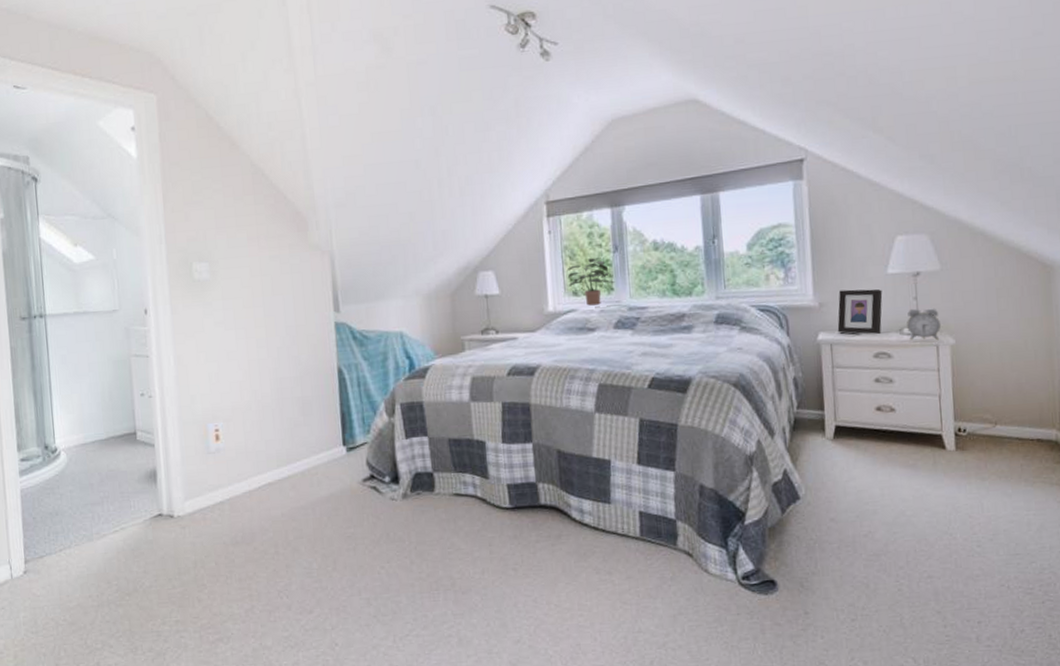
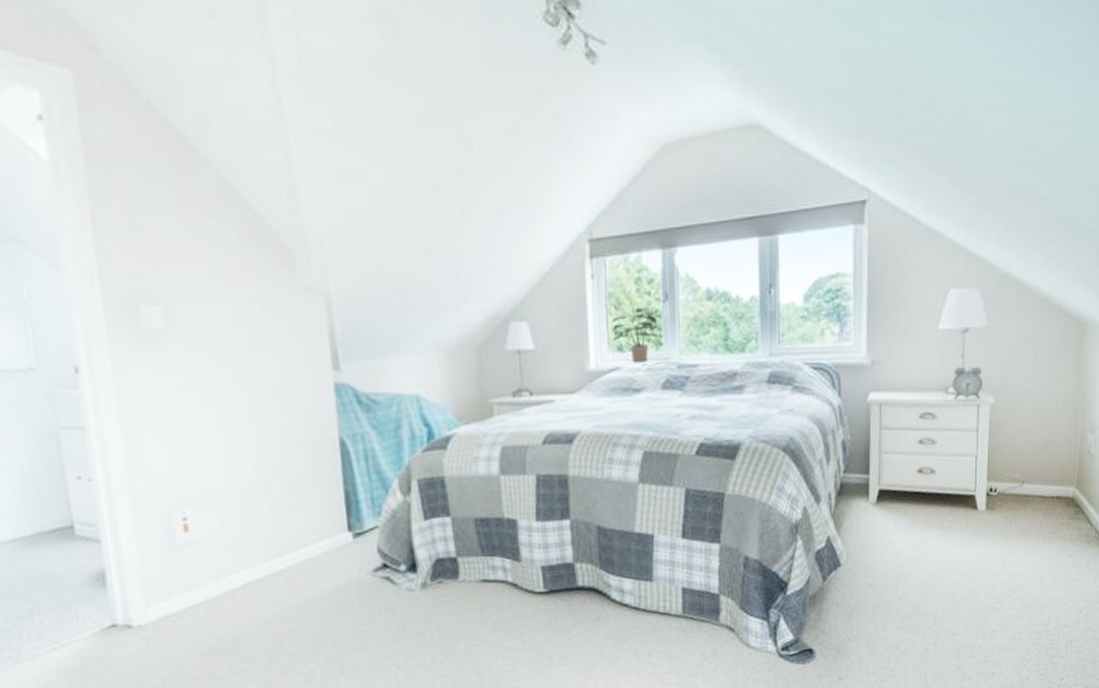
picture frame: present [837,289,883,335] -> none [887,345,932,394]

